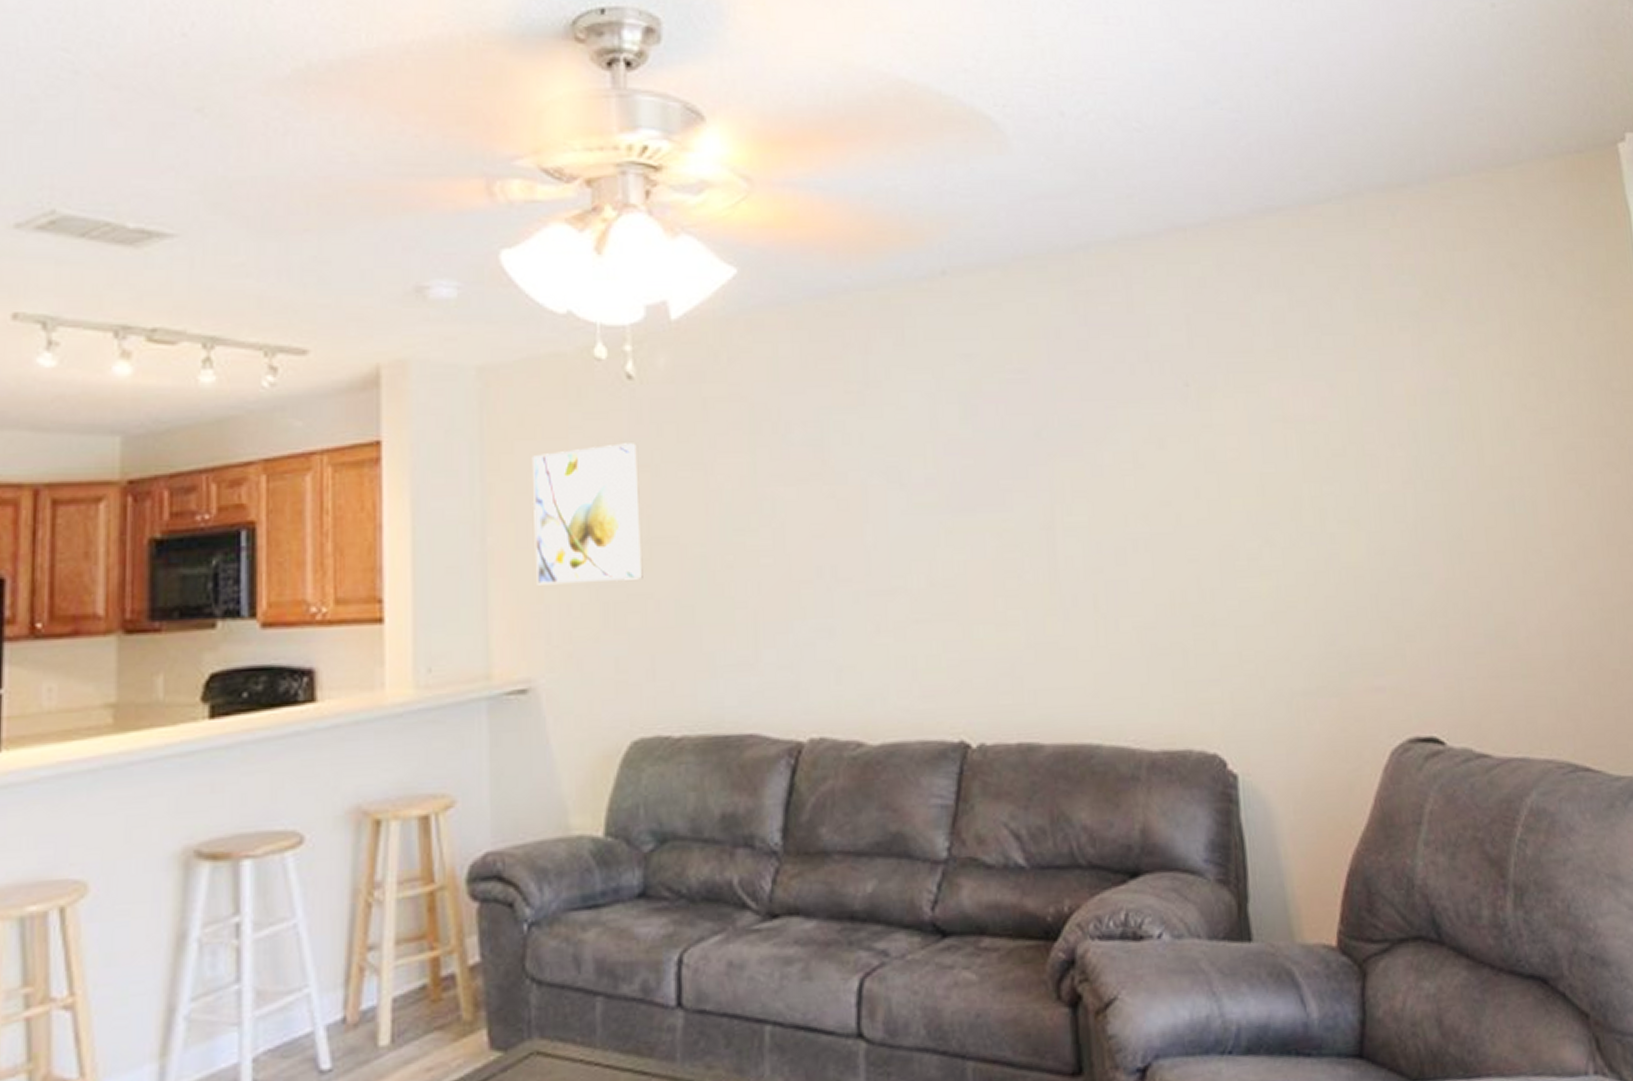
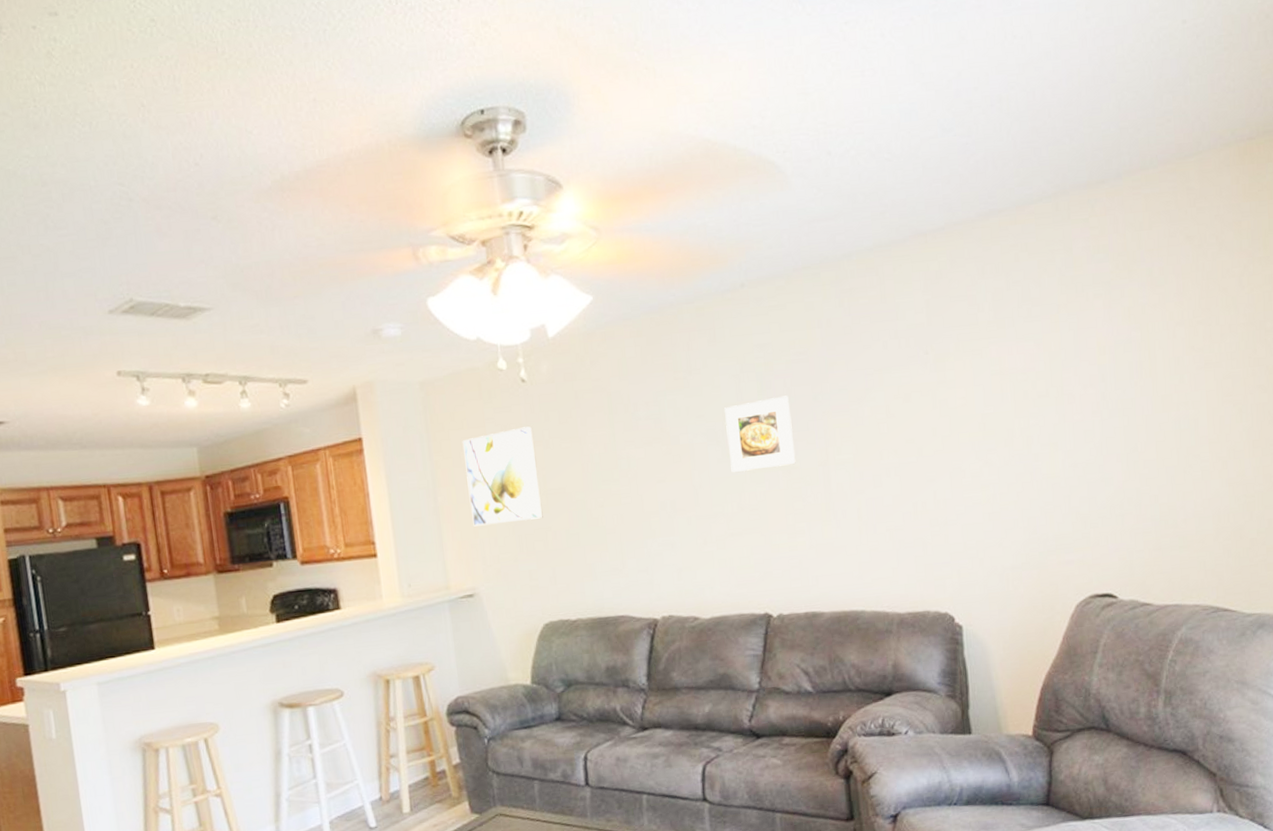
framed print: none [913,427,1010,530] -> present [724,395,796,472]

